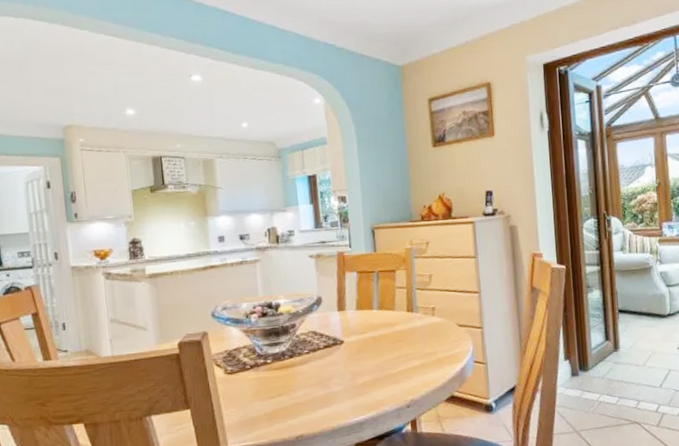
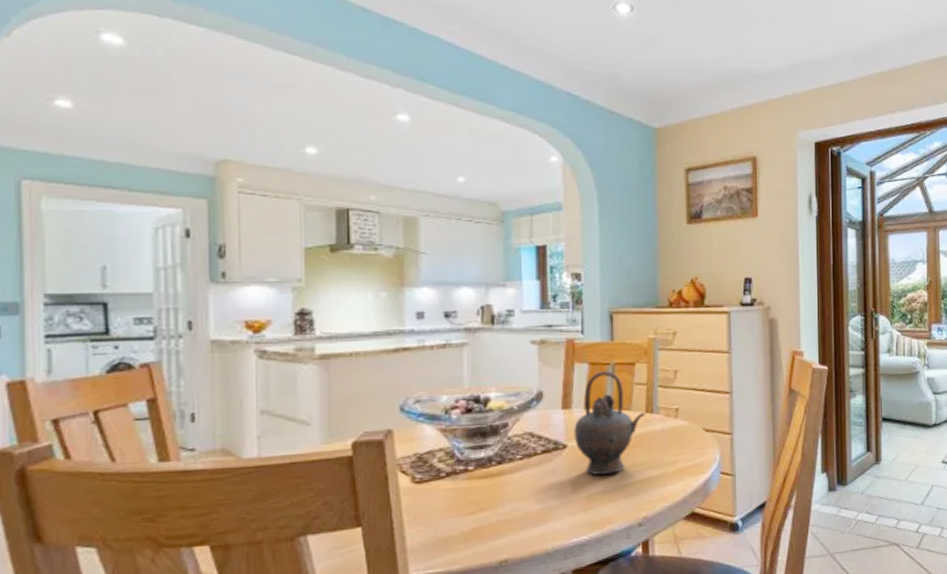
teapot: none [348,277,407,366] -> present [574,370,645,476]

